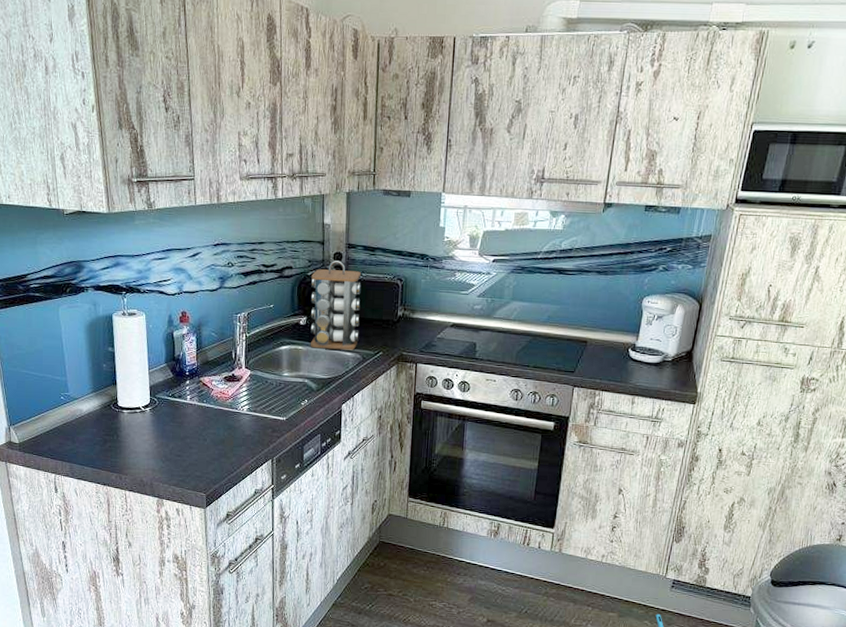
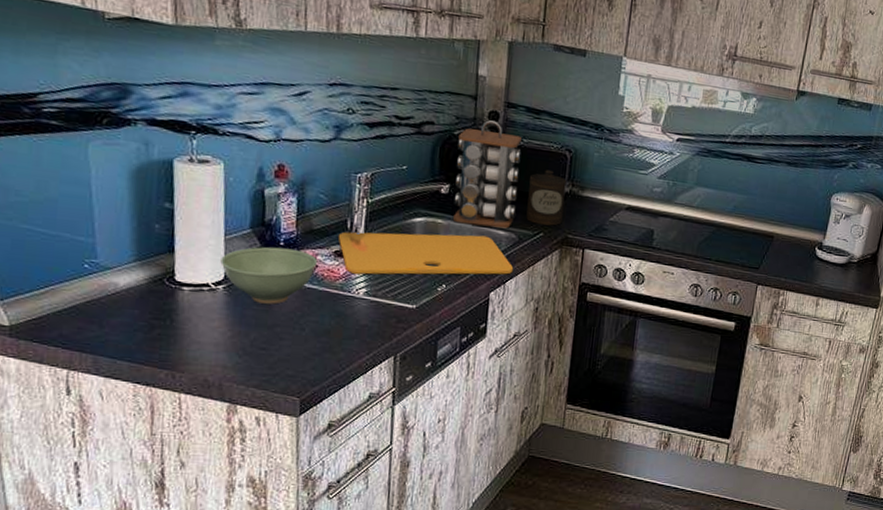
bowl: none [147,376,213,421] -> present [220,246,318,305]
cutting board: none [226,357,360,395] -> present [337,231,514,275]
canister: none [368,298,399,345] -> present [526,169,567,226]

